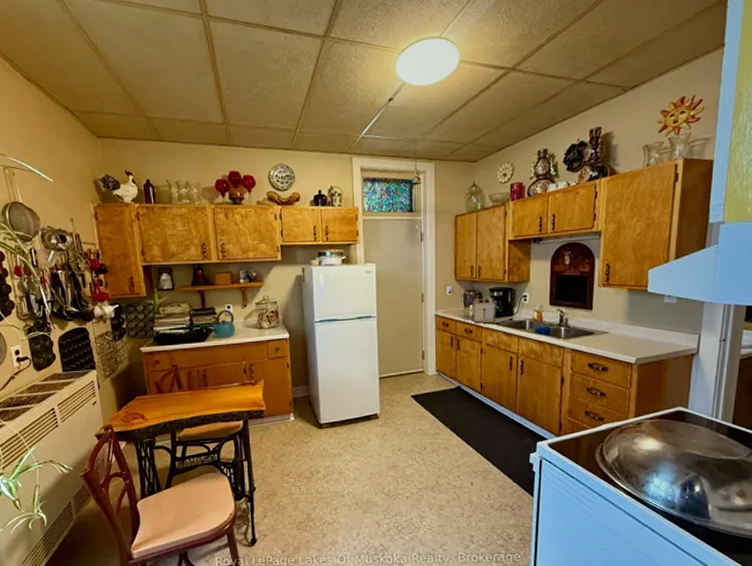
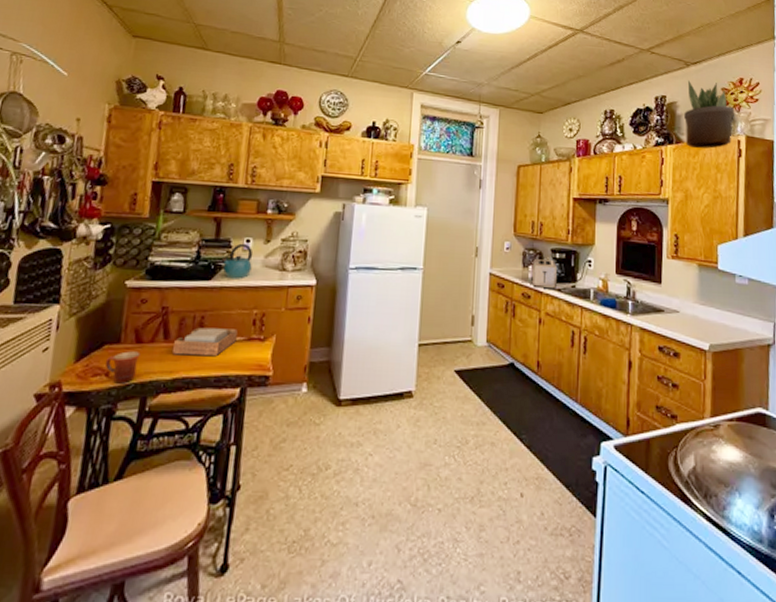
mug: none [139,400,164,424] -> present [104,351,141,384]
napkin holder: none [187,377,234,400] -> present [173,327,238,357]
planter: none [620,106,674,178] -> present [684,80,735,149]

